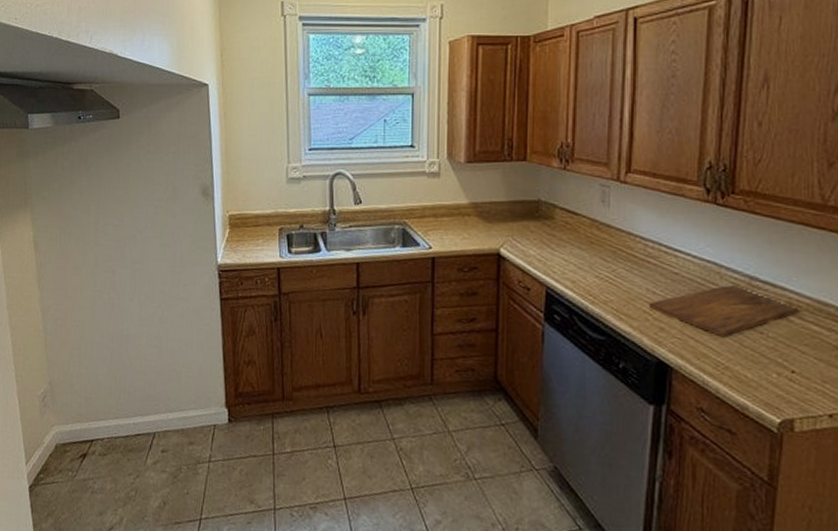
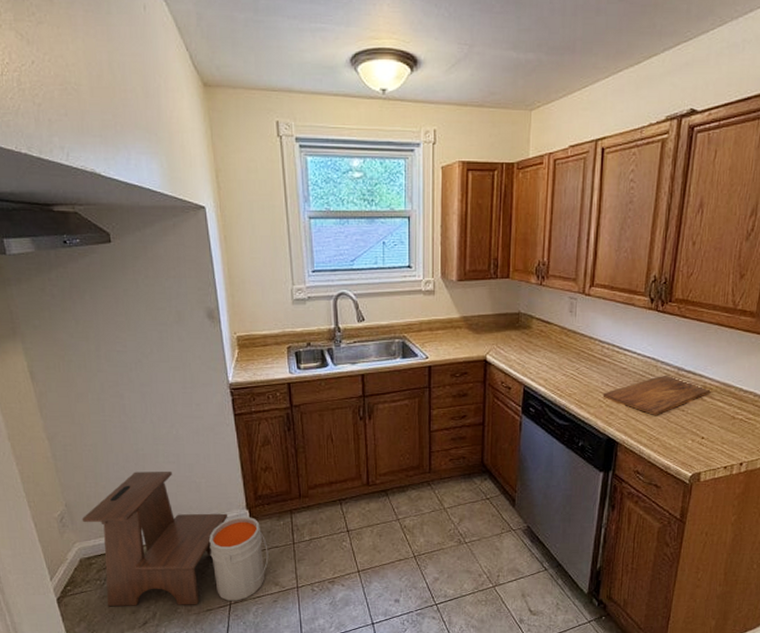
step stool: none [62,353,206,515] -> present [82,471,228,607]
bucket: none [184,415,246,517] -> present [209,517,269,601]

